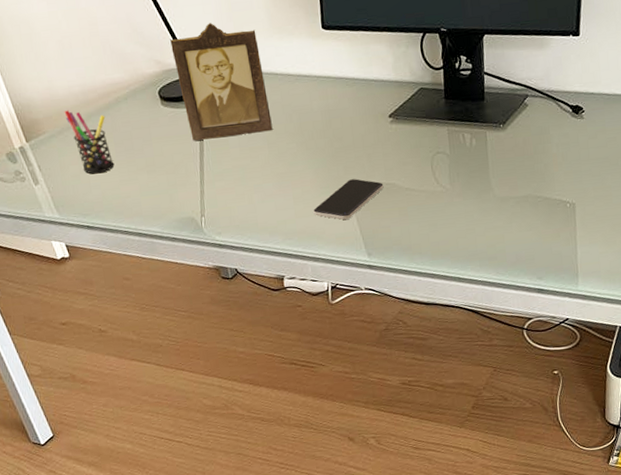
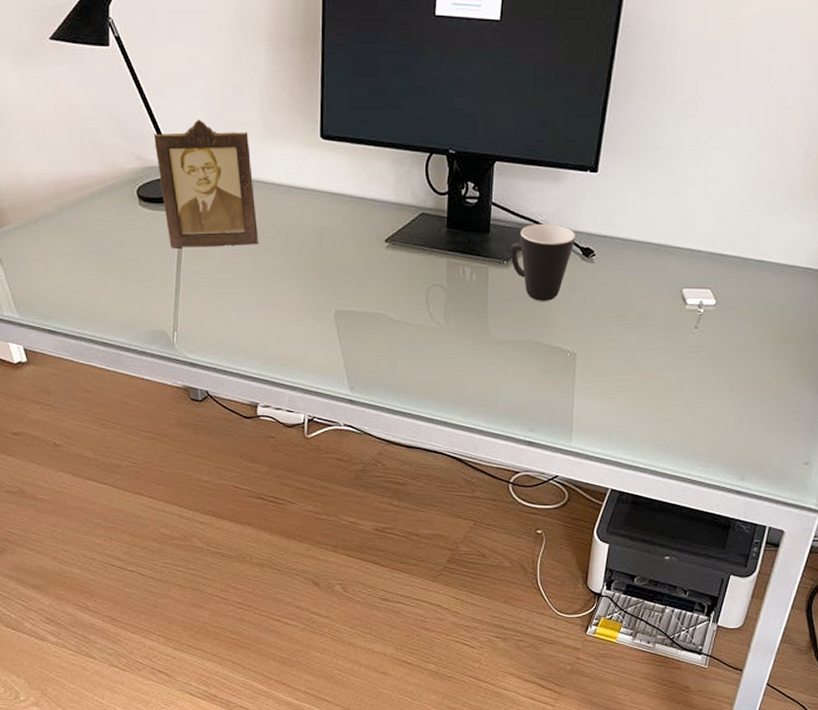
pen holder: present [64,110,115,174] -> none [32,201,83,274]
smartphone: present [313,179,384,220] -> none [295,305,373,349]
mug: none [504,87,565,159] -> present [510,223,575,301]

